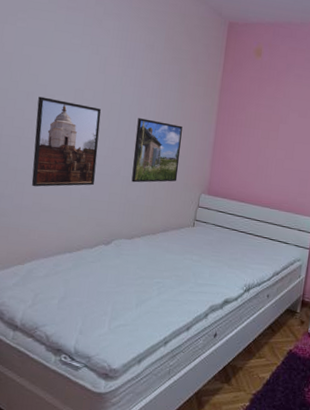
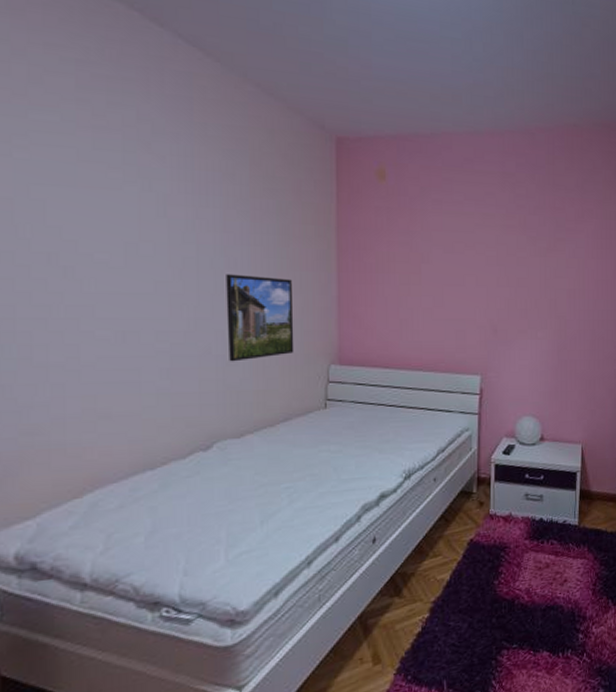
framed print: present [31,96,102,187] -> none [67,257,175,387]

